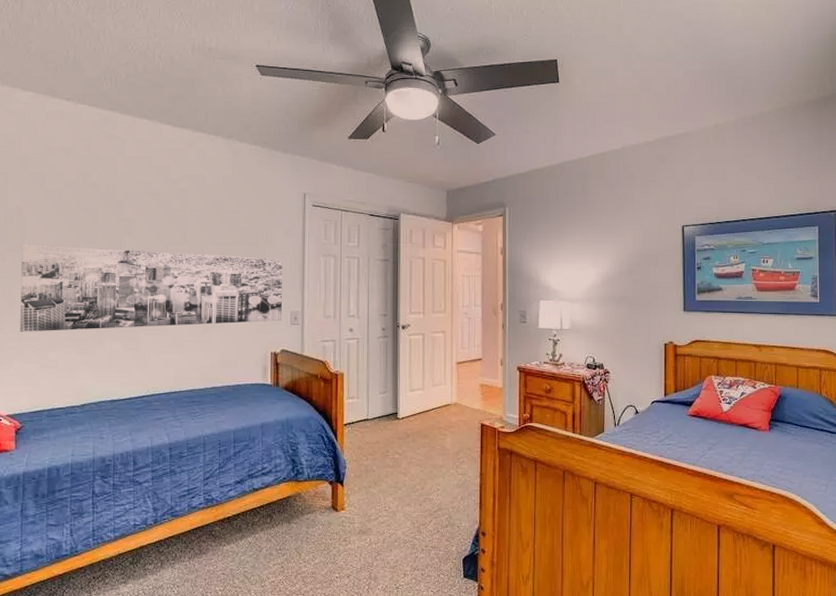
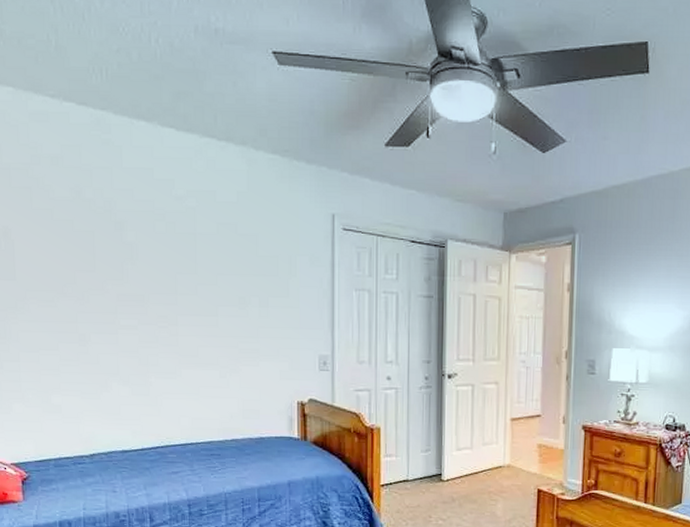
wall art: present [20,244,282,332] -> none [13,272,309,373]

